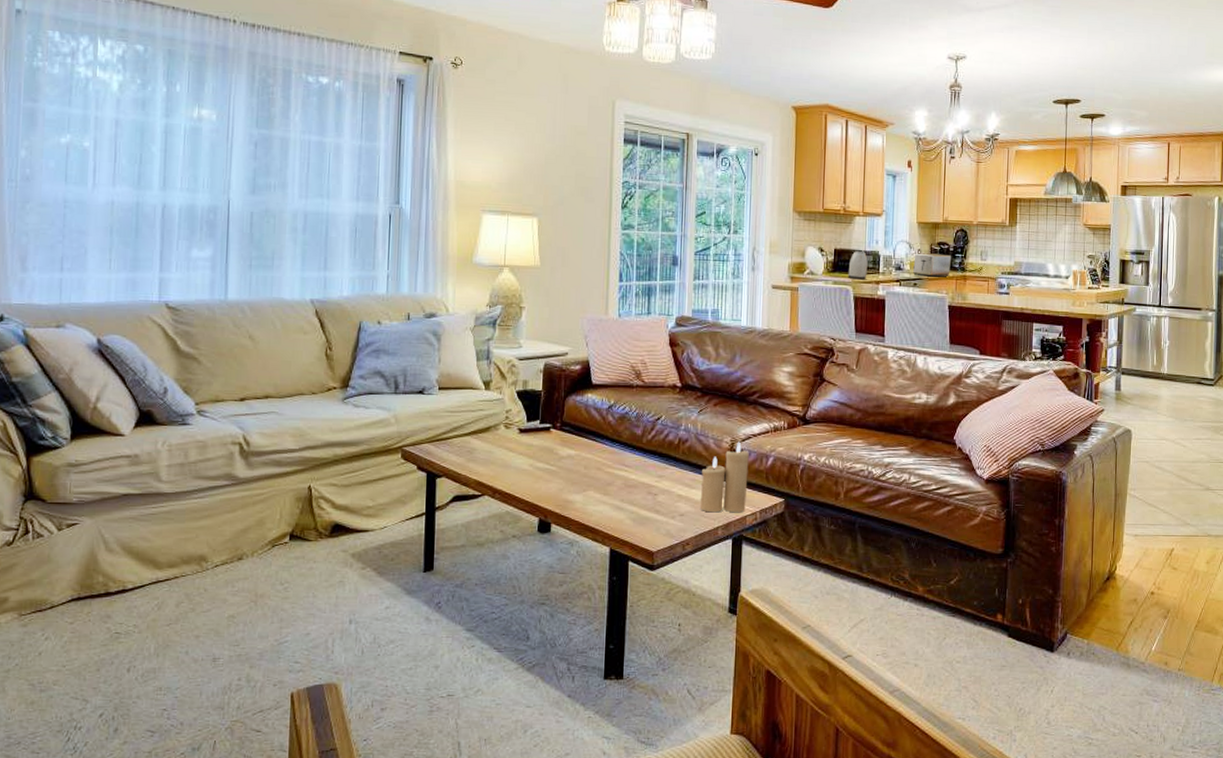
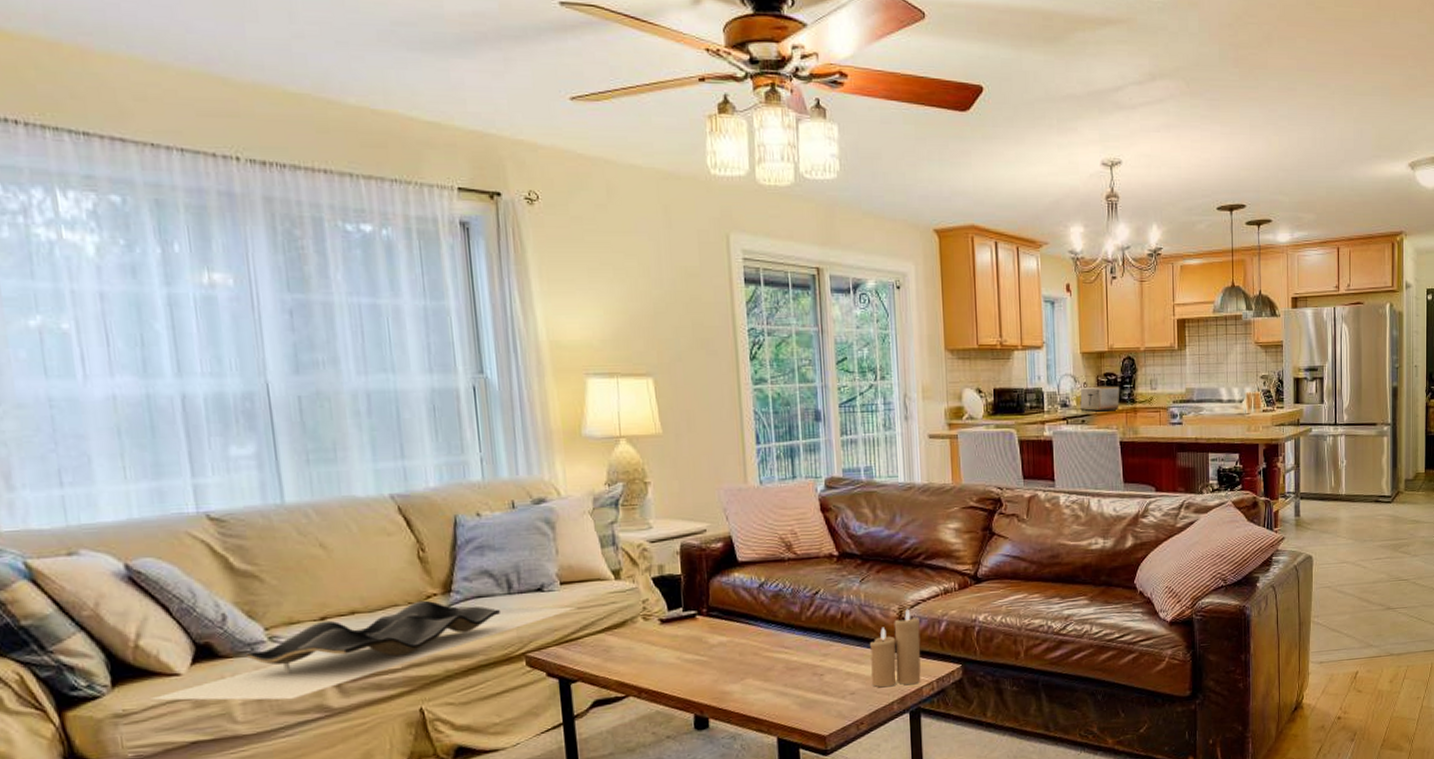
throw blanket: none [98,392,451,467] -> present [150,600,578,701]
kettle: present [848,250,868,280] -> none [1010,388,1031,421]

